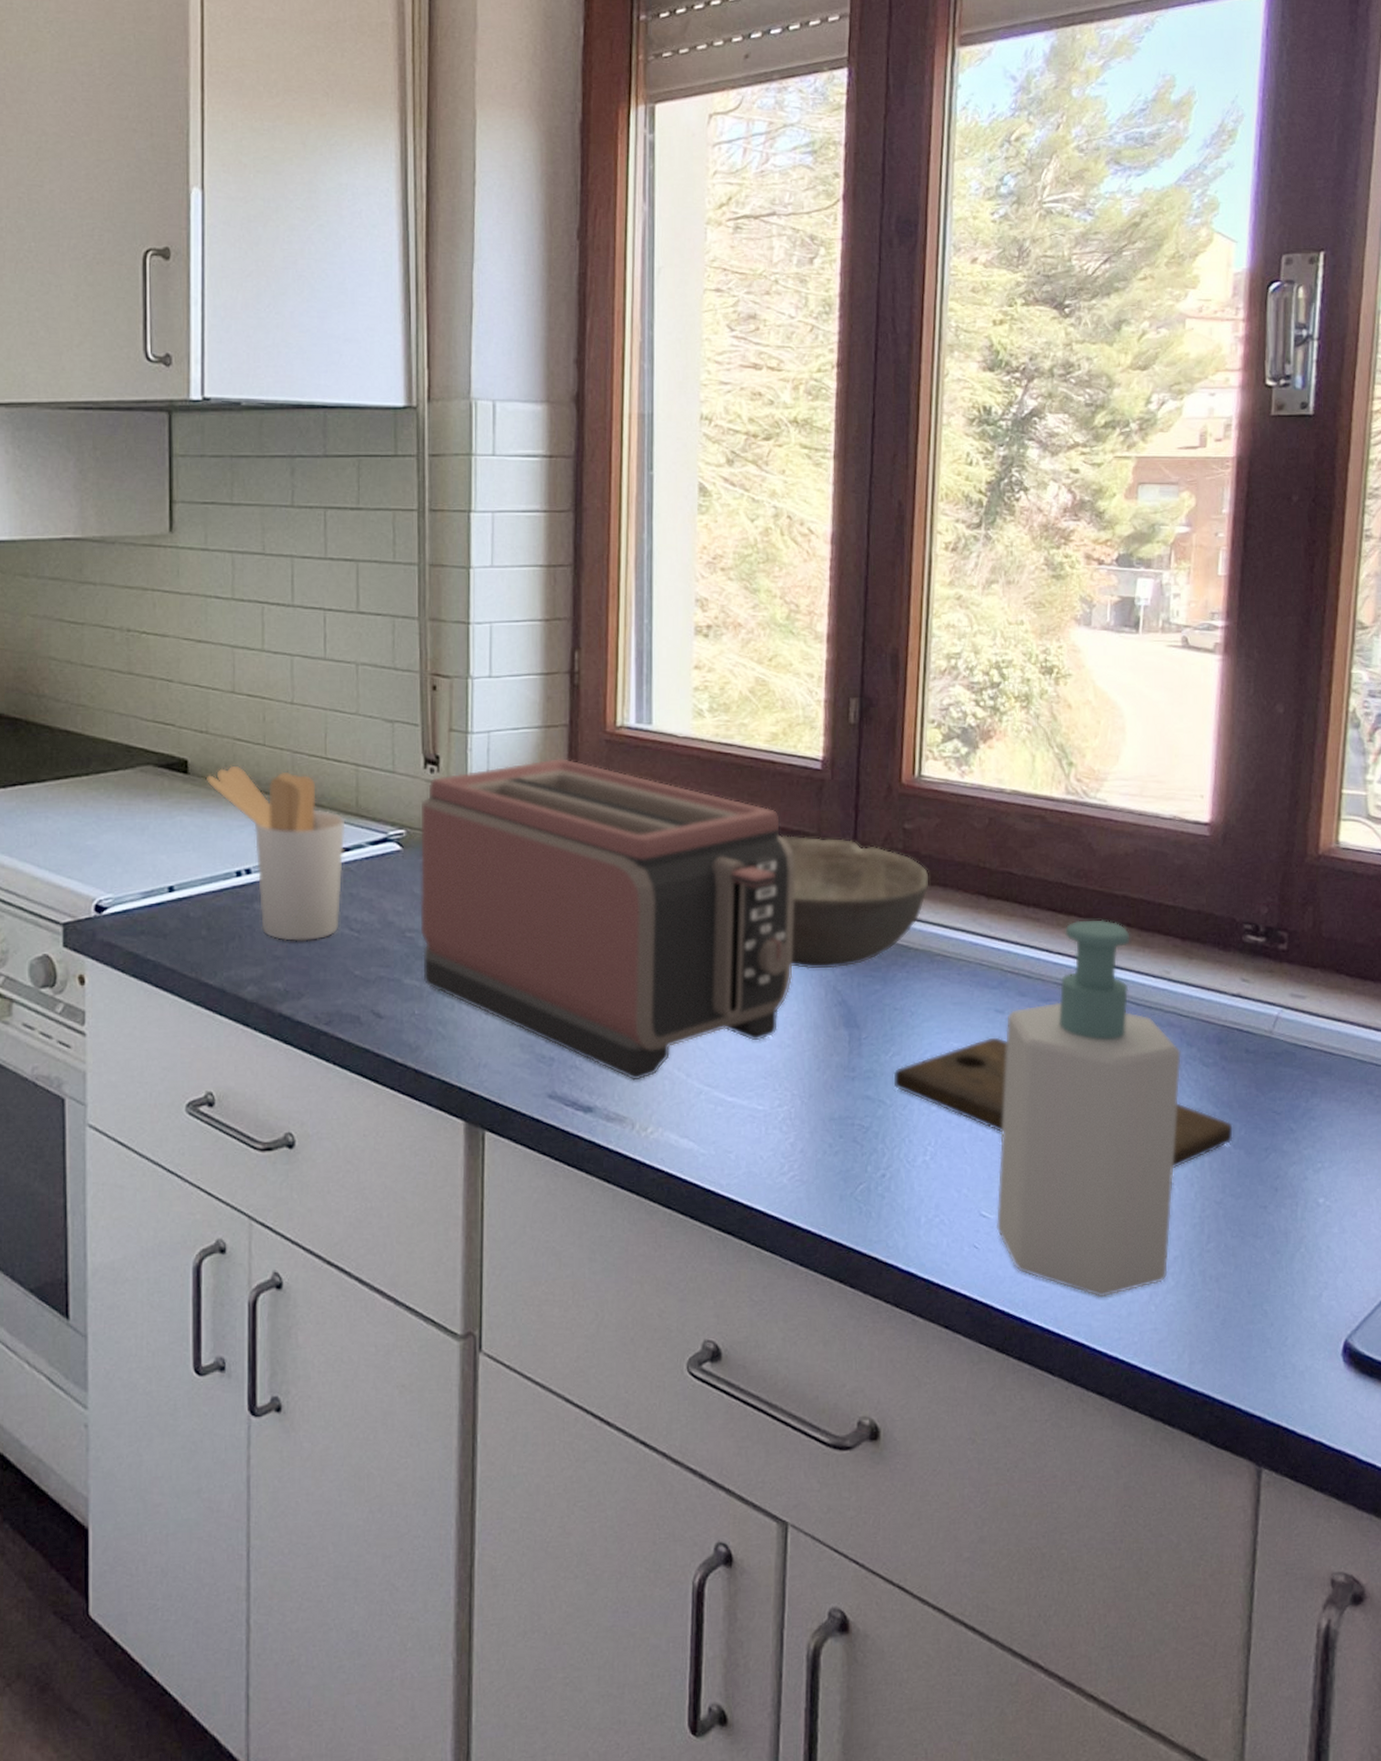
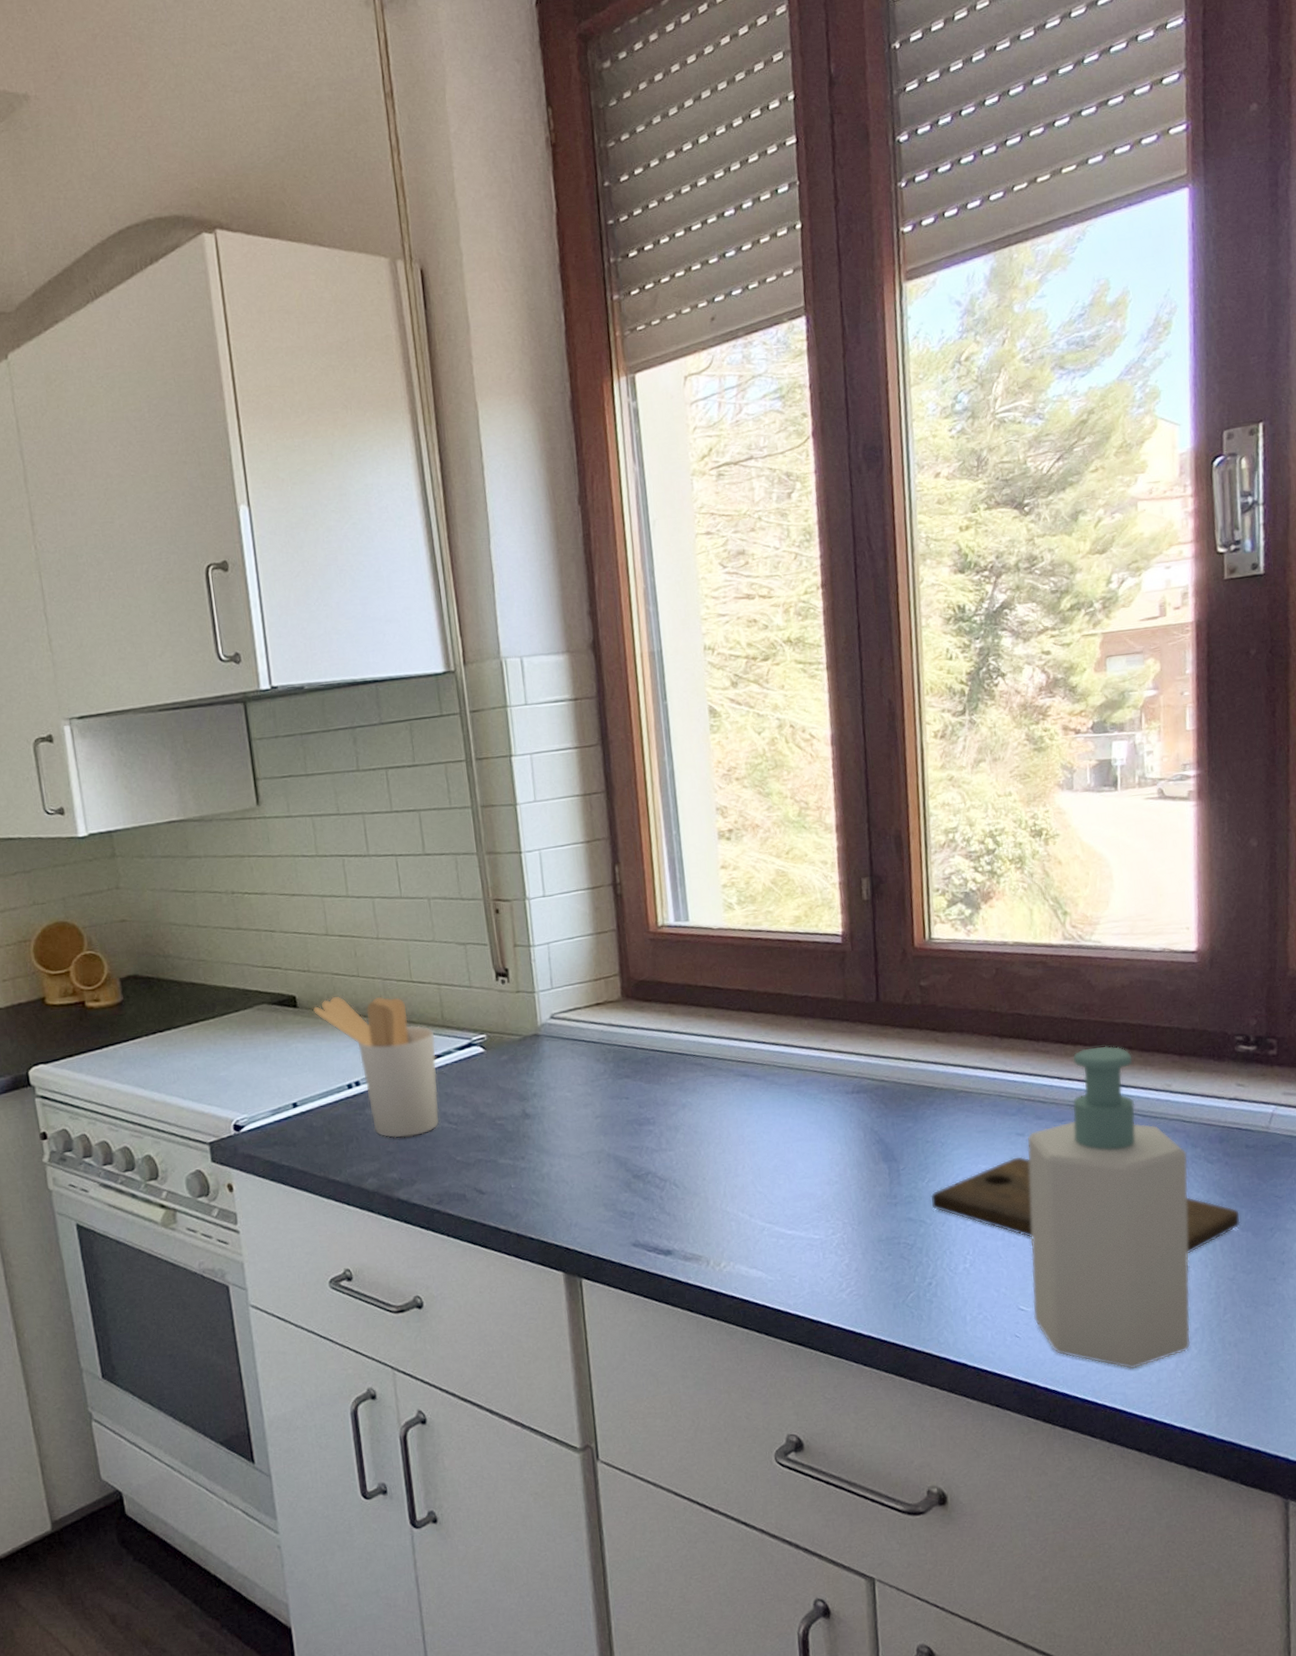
toaster: present [420,758,795,1081] -> none [496,958,834,1225]
bowl: present [781,834,929,969] -> none [812,1000,948,1116]

